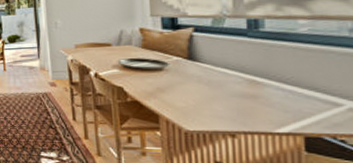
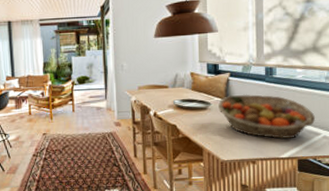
fruit basket: none [178,52,332,108] -> present [218,94,315,139]

